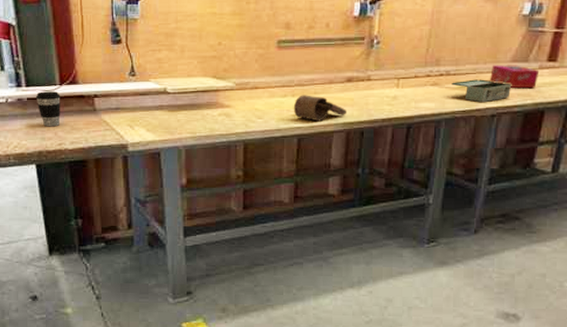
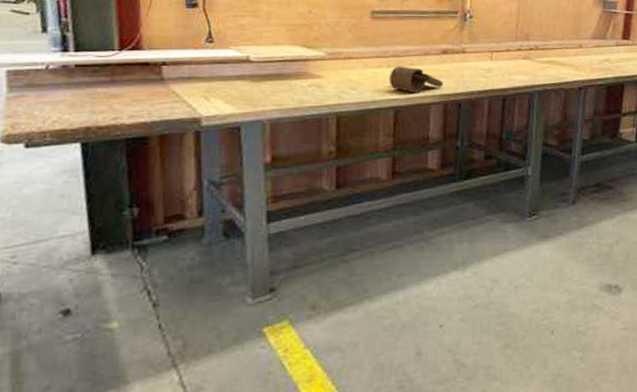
coffee cup: present [36,91,61,127] -> none [87,57,119,98]
toolbox: present [451,79,512,103] -> none [541,54,594,76]
tissue box: present [490,65,540,89] -> none [575,41,617,64]

